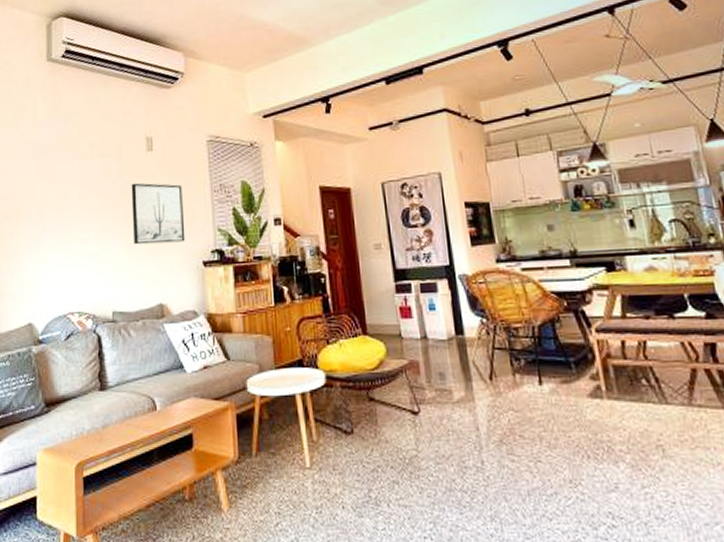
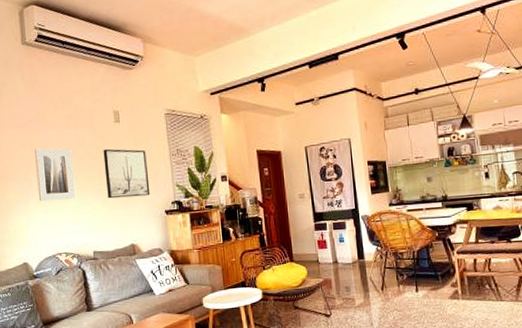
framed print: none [52,181,96,247] -> present [35,148,76,202]

